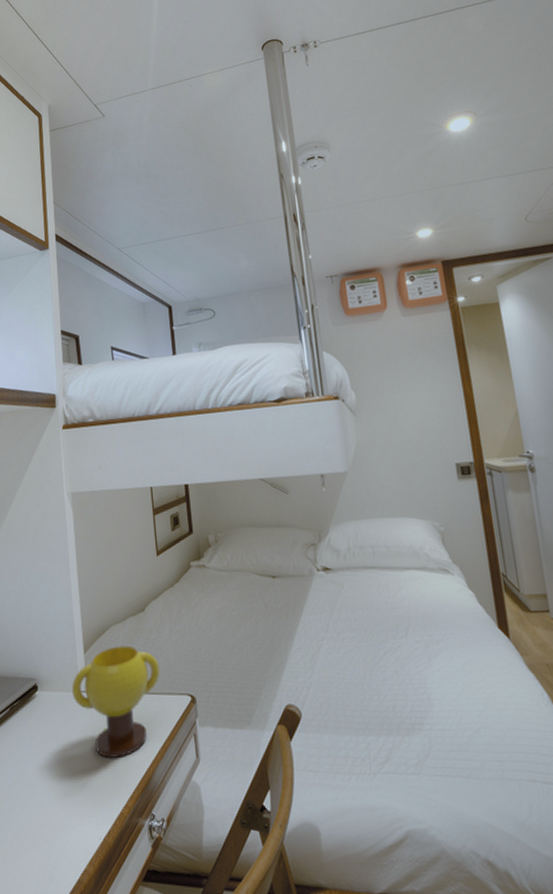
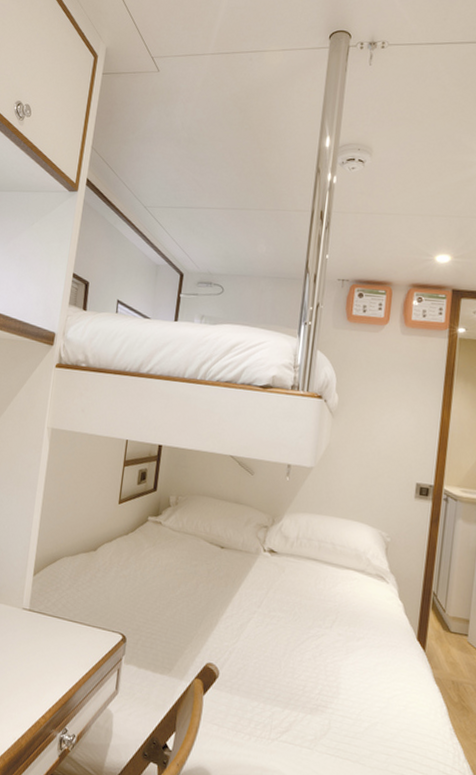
mug: present [72,645,160,758] -> none [15,576,100,674]

